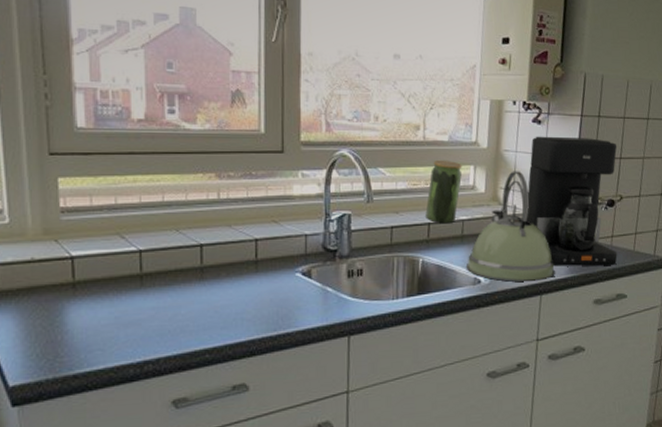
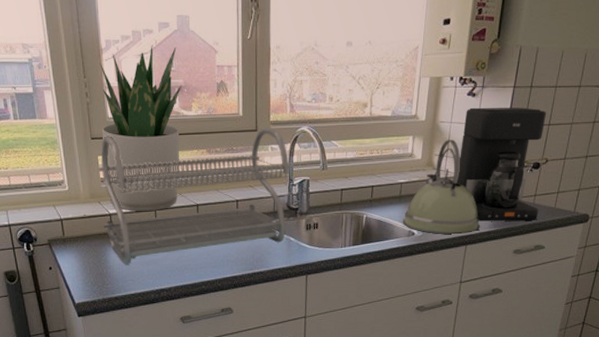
dish rack: none [56,148,329,328] -> present [97,127,292,265]
planter: none [65,39,184,254] -> present [100,45,182,212]
jar: present [425,159,462,224] -> none [370,132,403,186]

